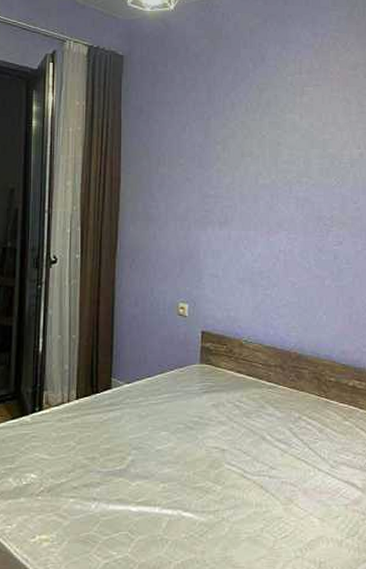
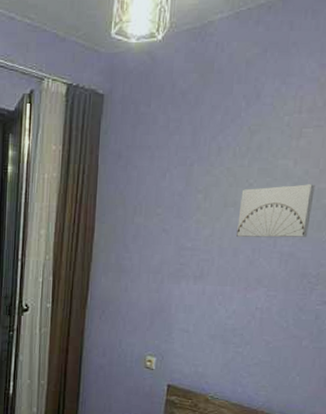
wall art: none [255,135,321,185] -> present [237,184,315,238]

